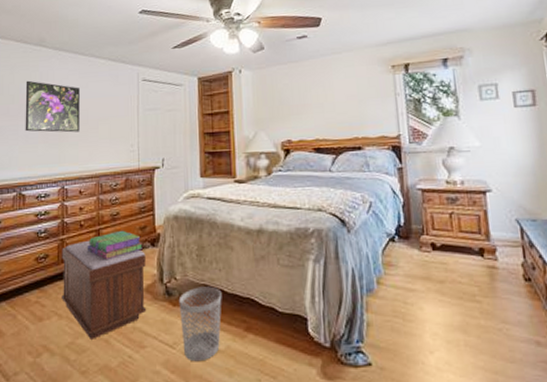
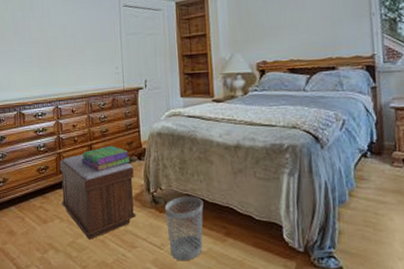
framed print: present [25,80,80,133] -> none [18,9,69,57]

